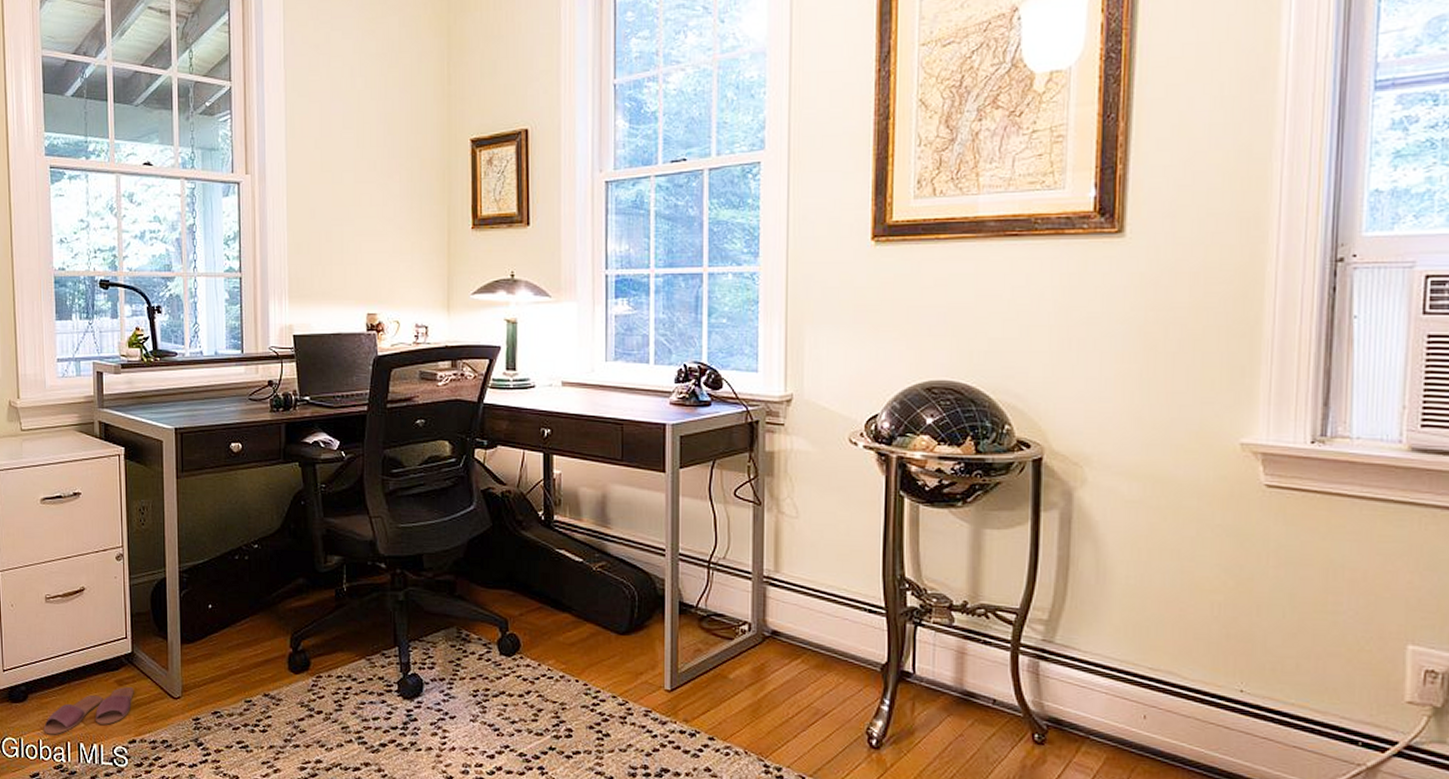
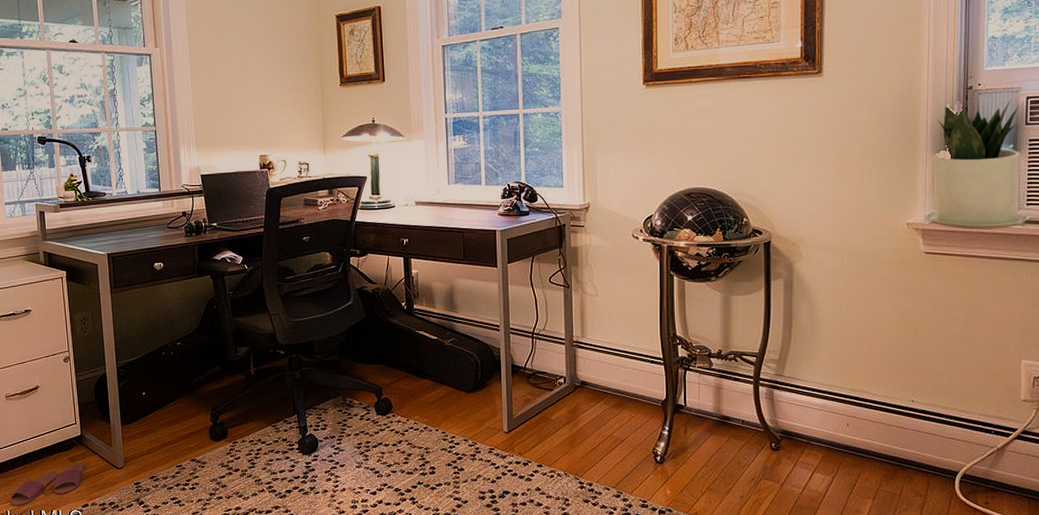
planter: none [1268,279,1426,458] -> present [925,100,1030,230]

